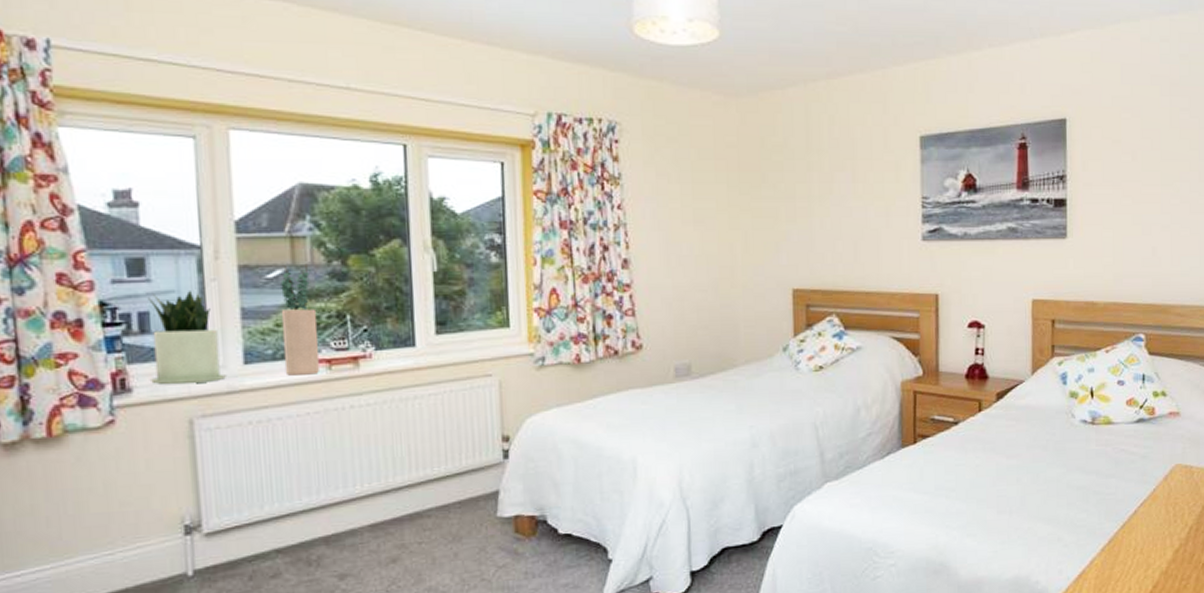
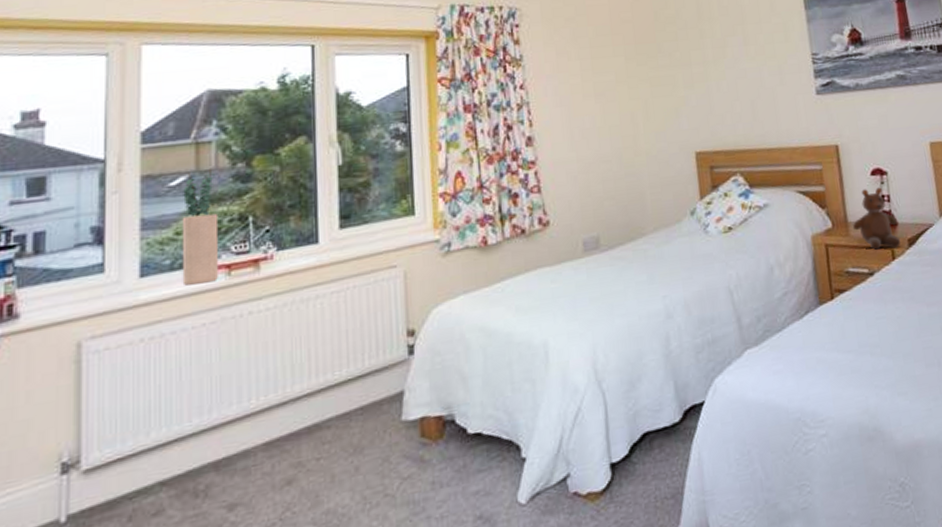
planter: present [148,291,228,386] -> none [38,206,122,308]
teddy bear: none [944,340,990,402] -> present [853,187,901,251]

